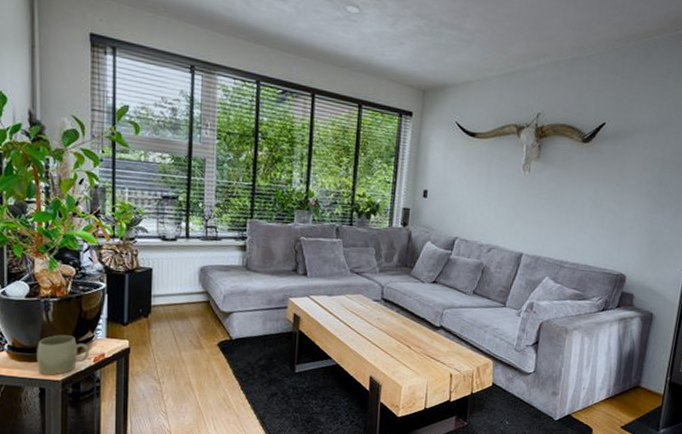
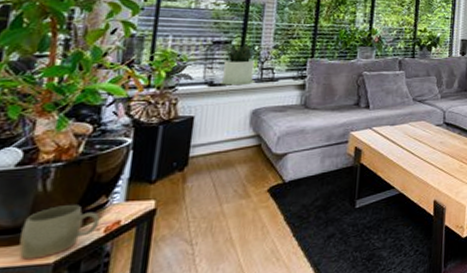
planter: none [170,200,202,242] -> present [219,44,256,86]

